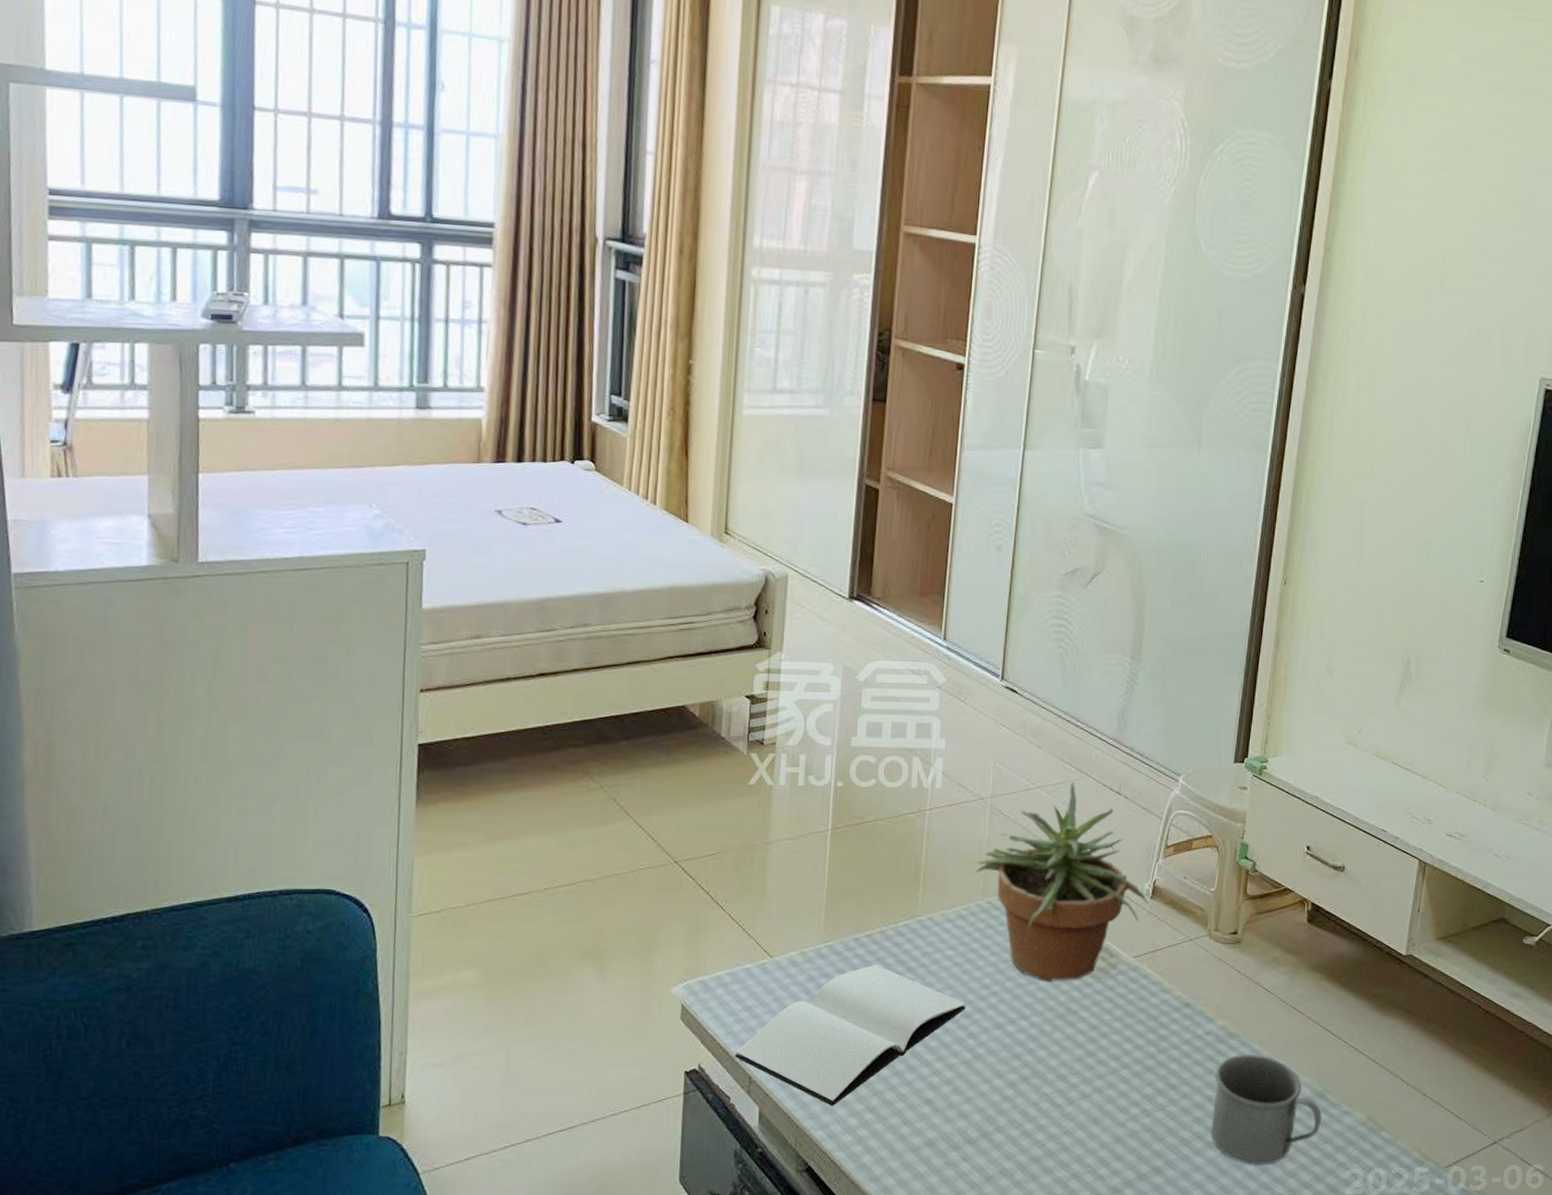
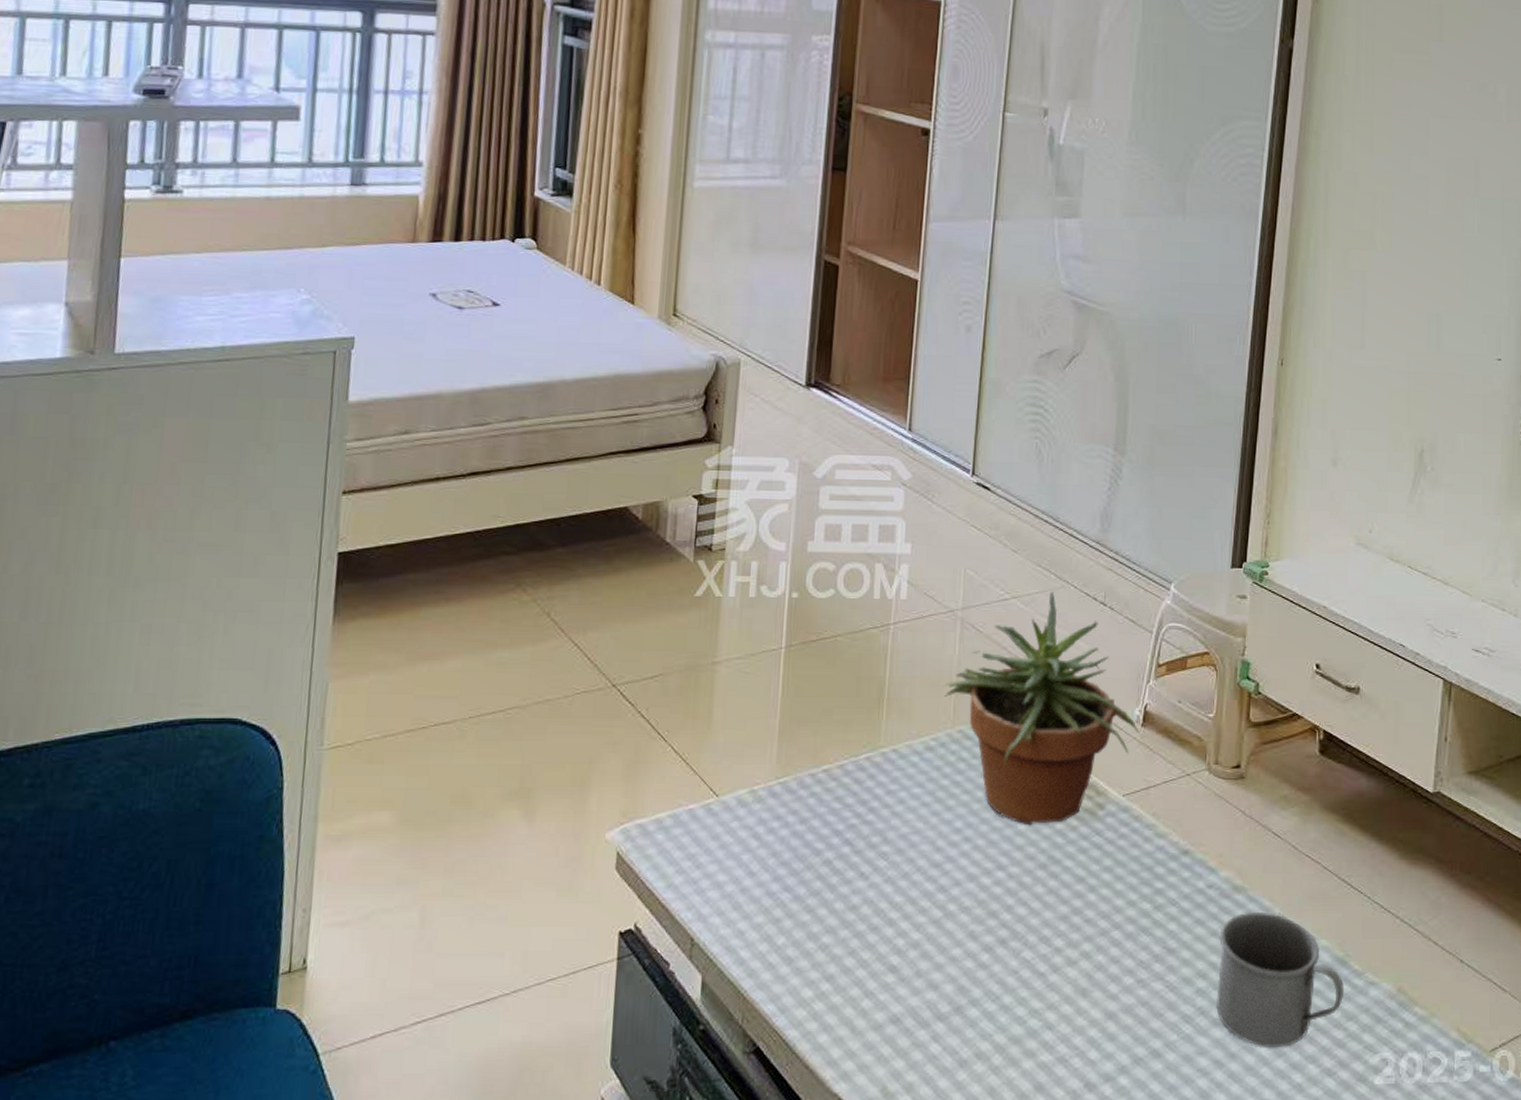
book: present [735,964,966,1106] -> none [675,804,935,974]

